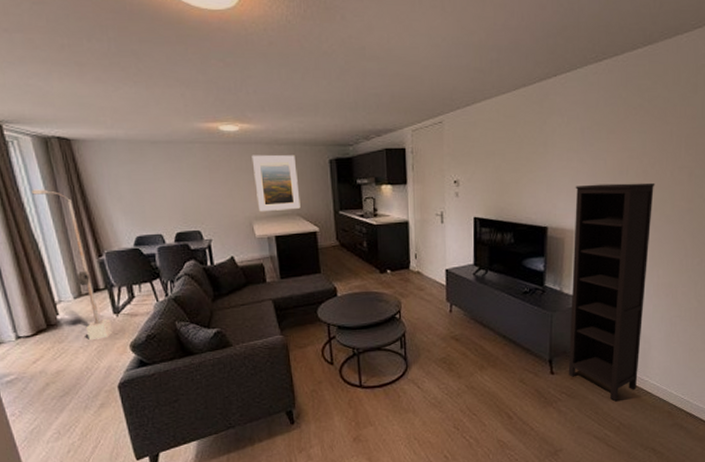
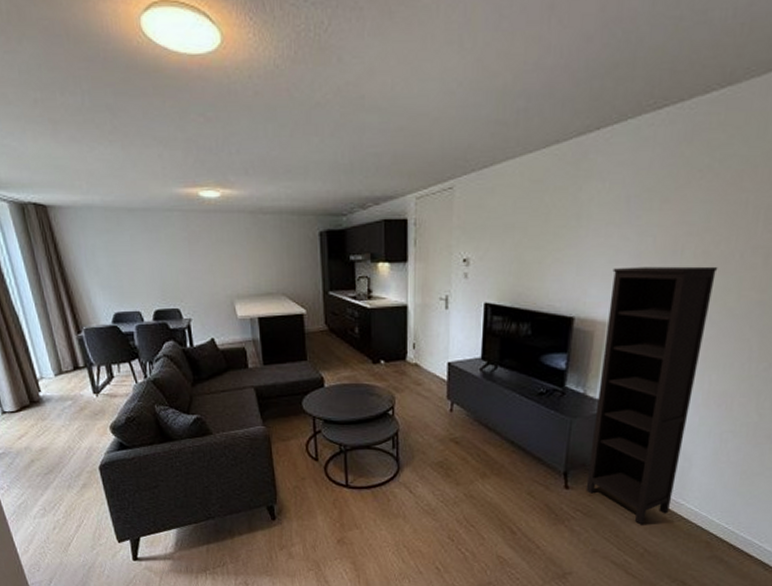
street lamp: present [32,189,113,341] -> none [11,259,93,420]
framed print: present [251,154,301,211] -> none [234,225,286,289]

